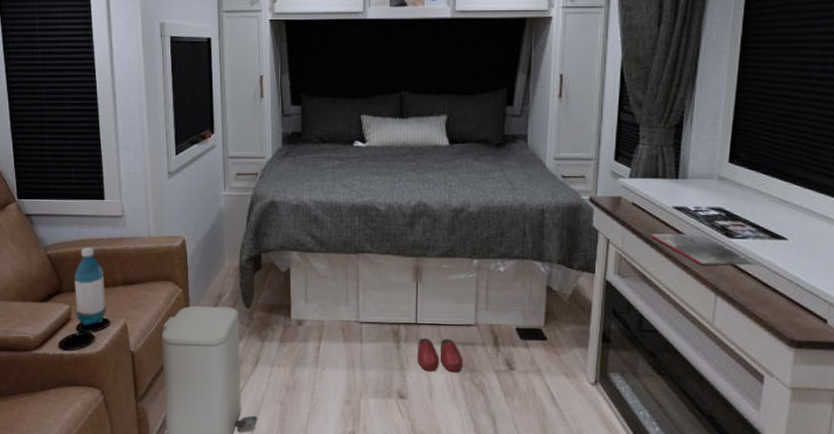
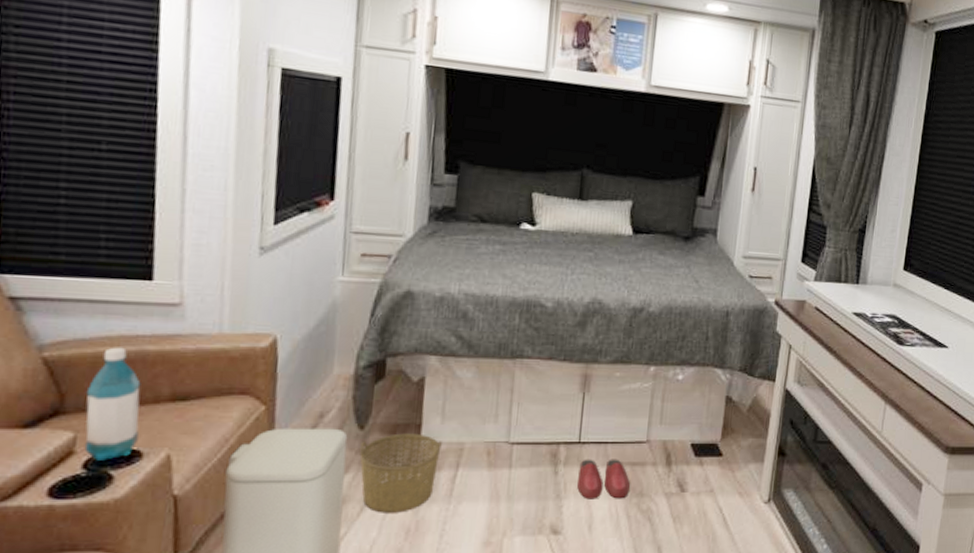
basket: none [248,312,307,373] -> present [359,433,442,513]
magazine: present [650,233,757,266] -> none [829,339,922,373]

